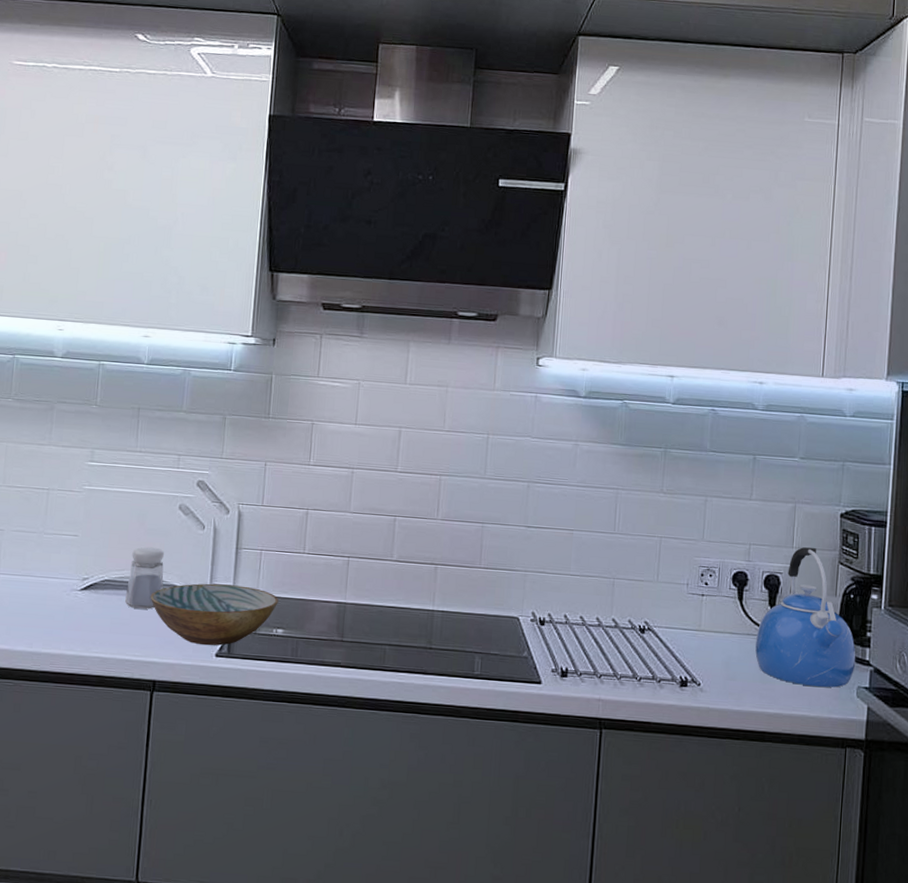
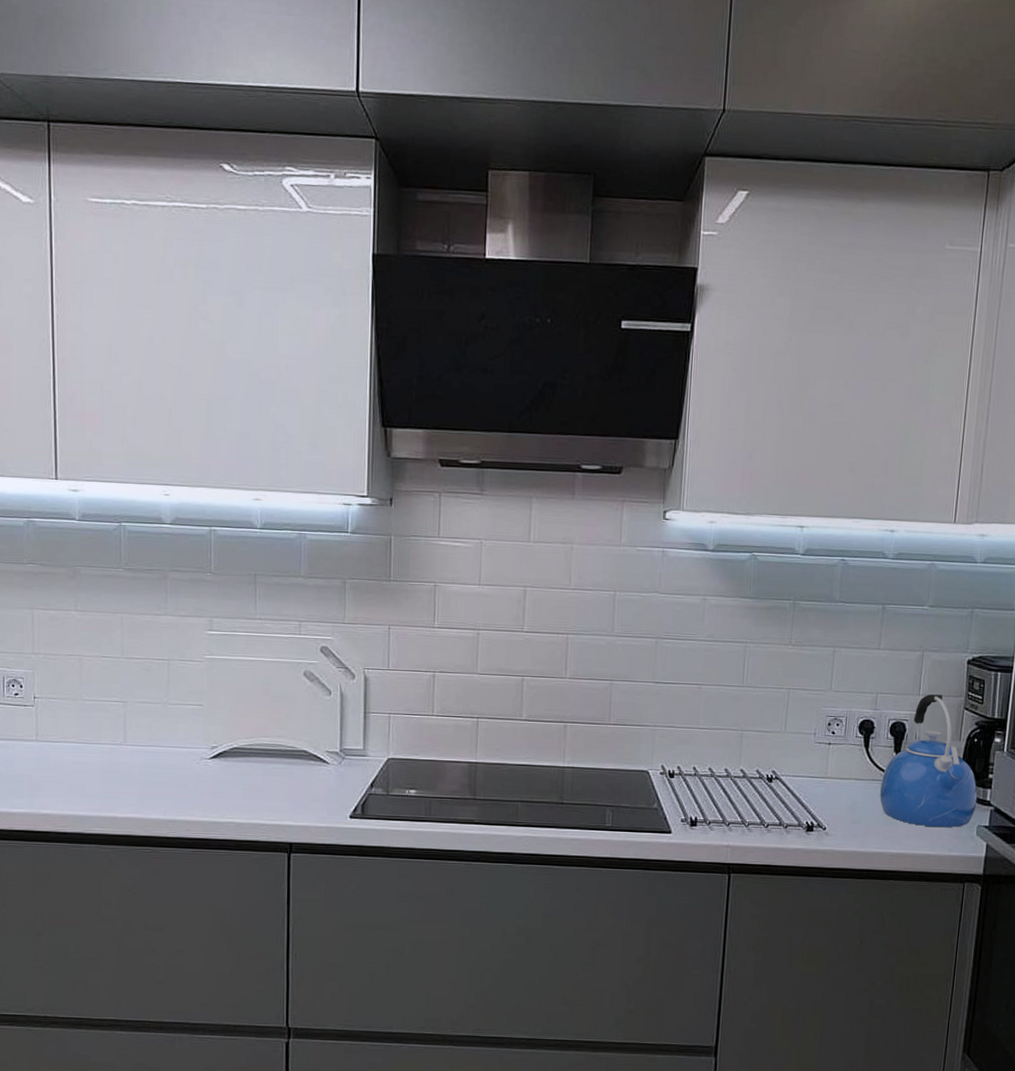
salt shaker: present [125,546,165,610] -> none [256,714,294,775]
bowl: present [150,583,279,646] -> none [281,748,410,808]

